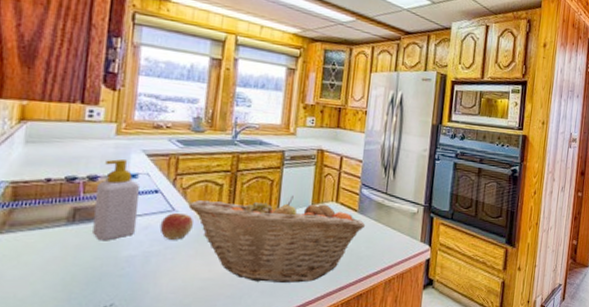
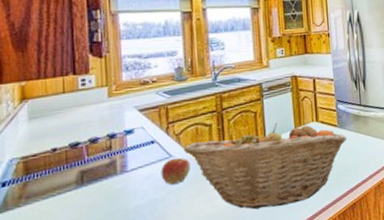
soap bottle: present [92,159,140,241] -> none [98,118,140,197]

